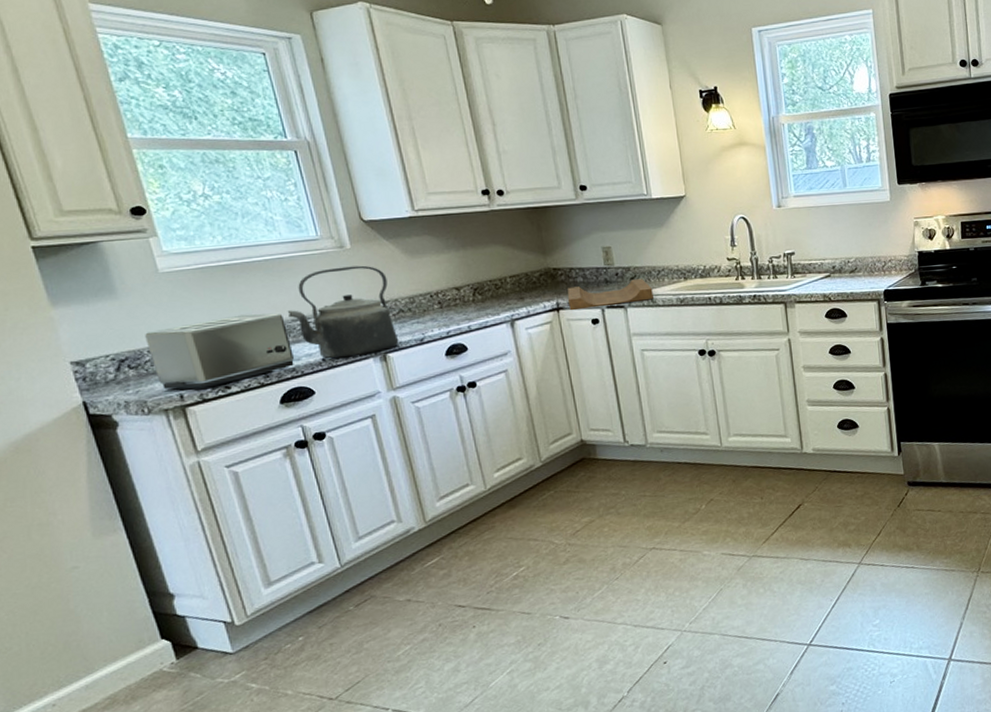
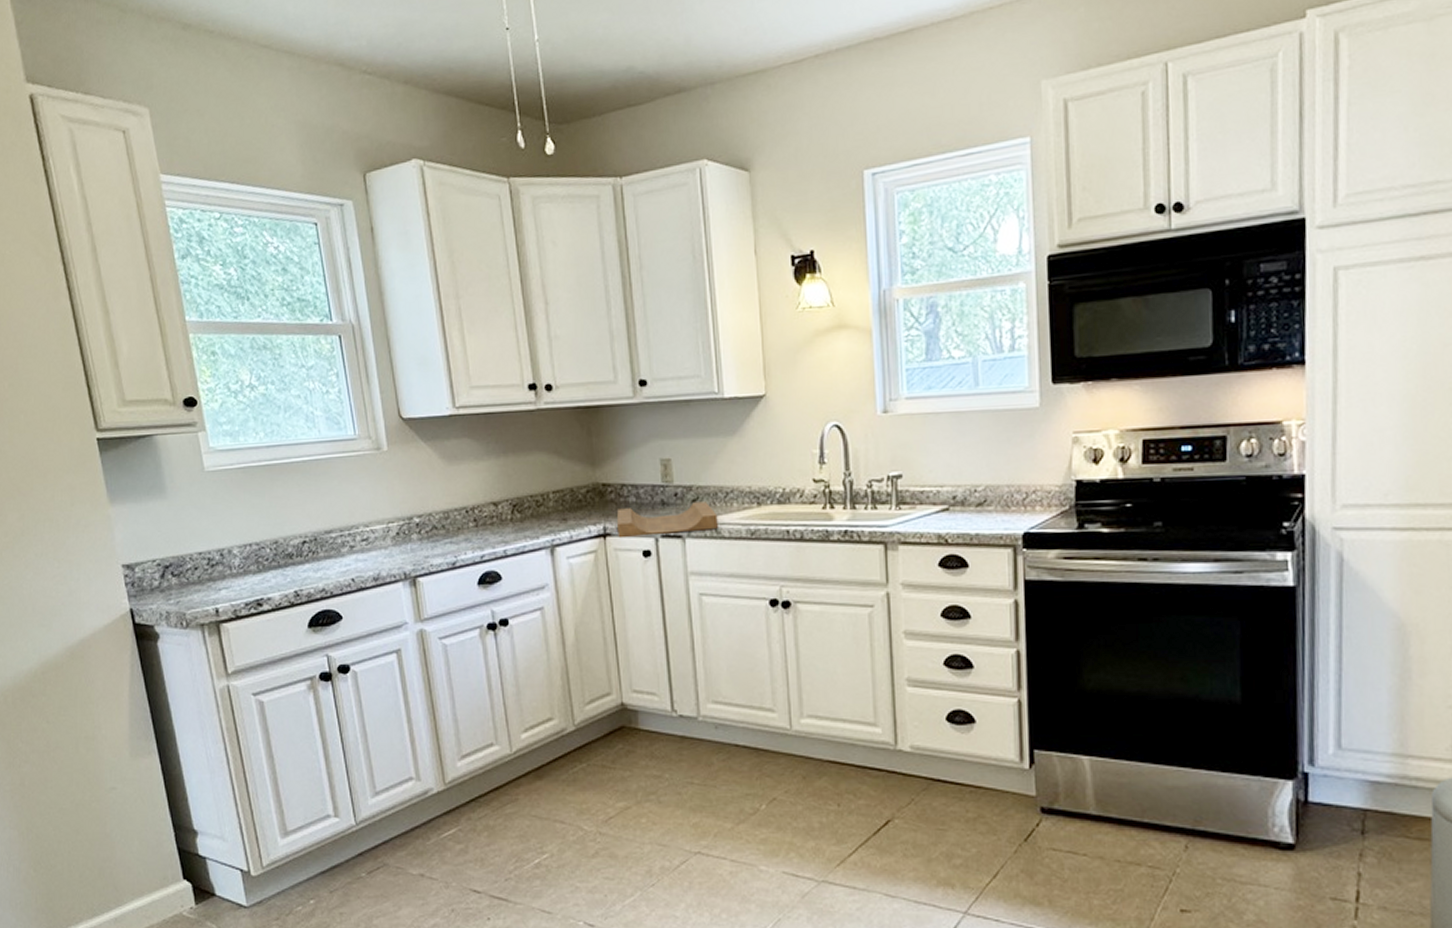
toaster: present [145,313,295,390] -> none [188,522,325,604]
kettle: present [287,265,399,359] -> none [321,471,430,580]

